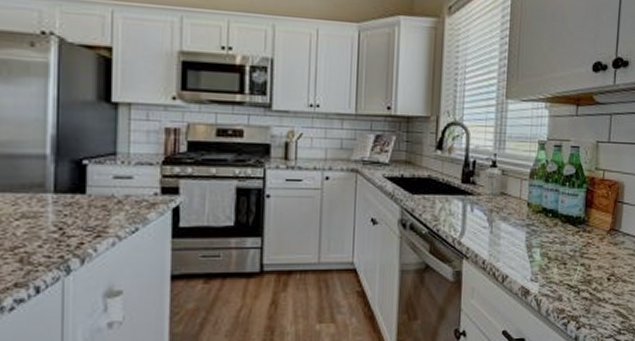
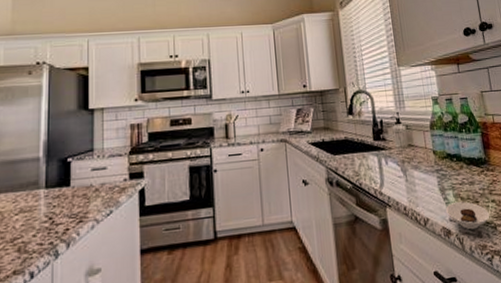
saucer: none [529,262,576,292] -> present [446,201,490,230]

